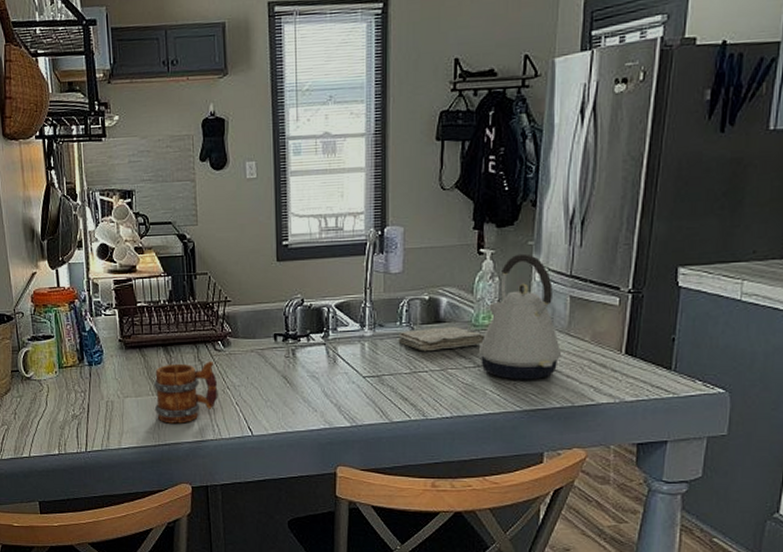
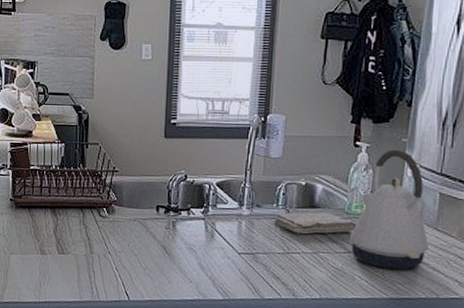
mug: present [153,360,218,424] -> none [37,225,100,283]

